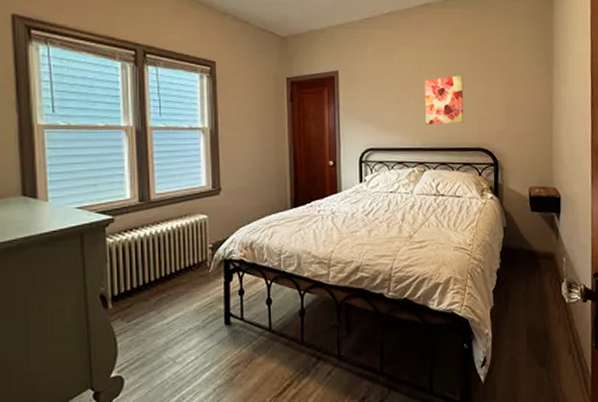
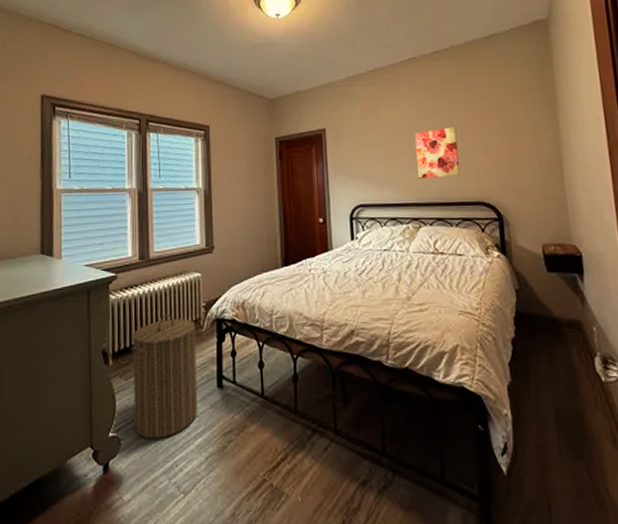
laundry hamper: none [132,256,205,377] -> present [130,314,198,439]

